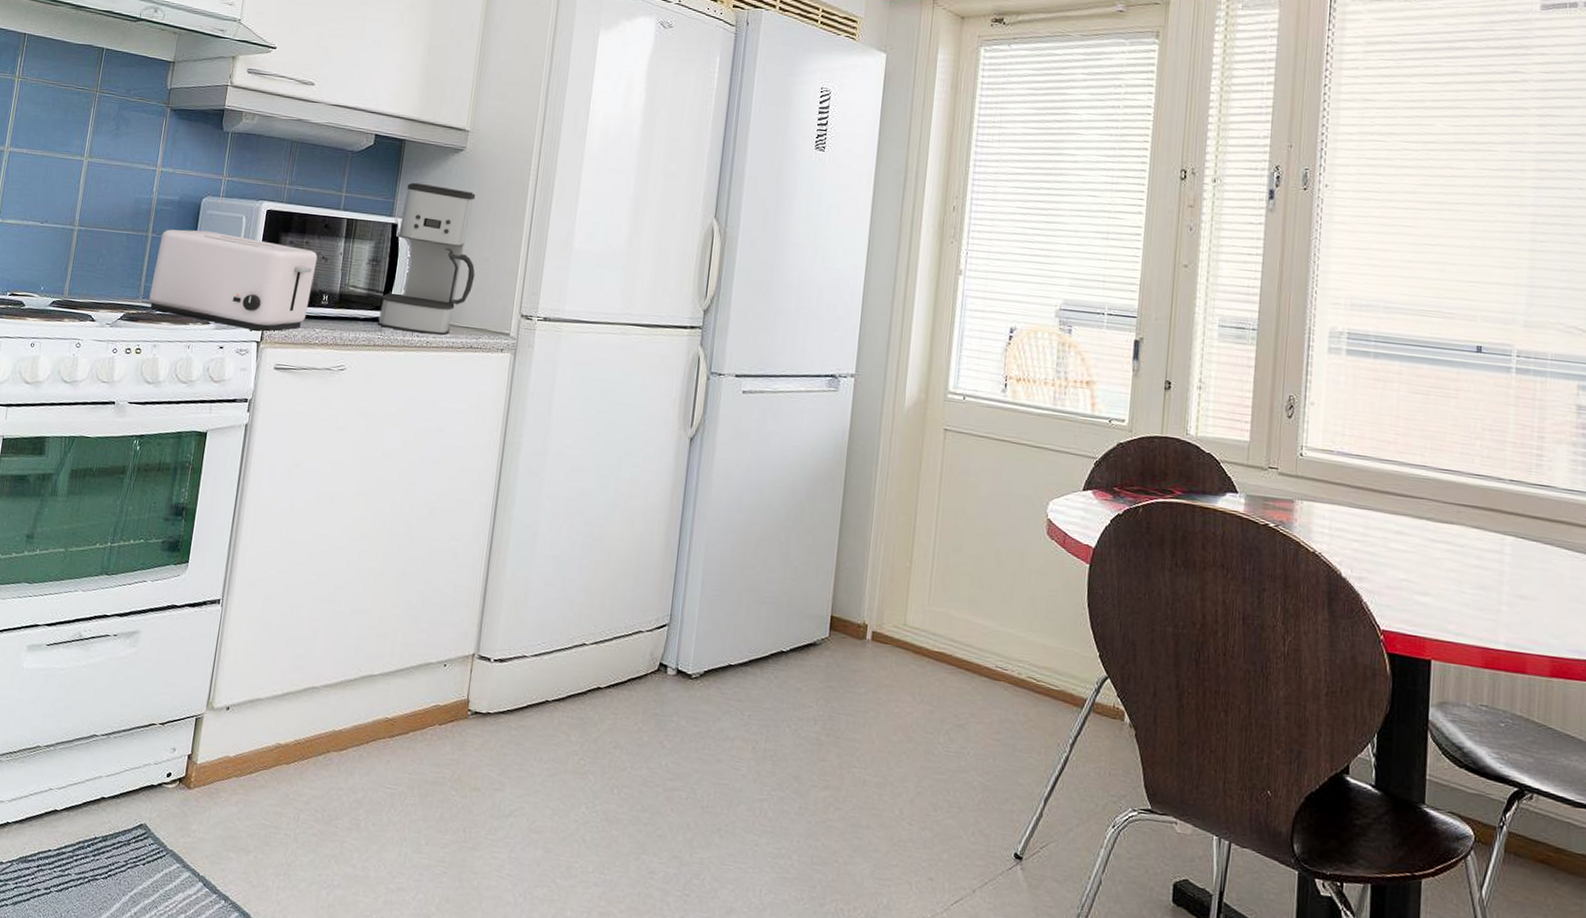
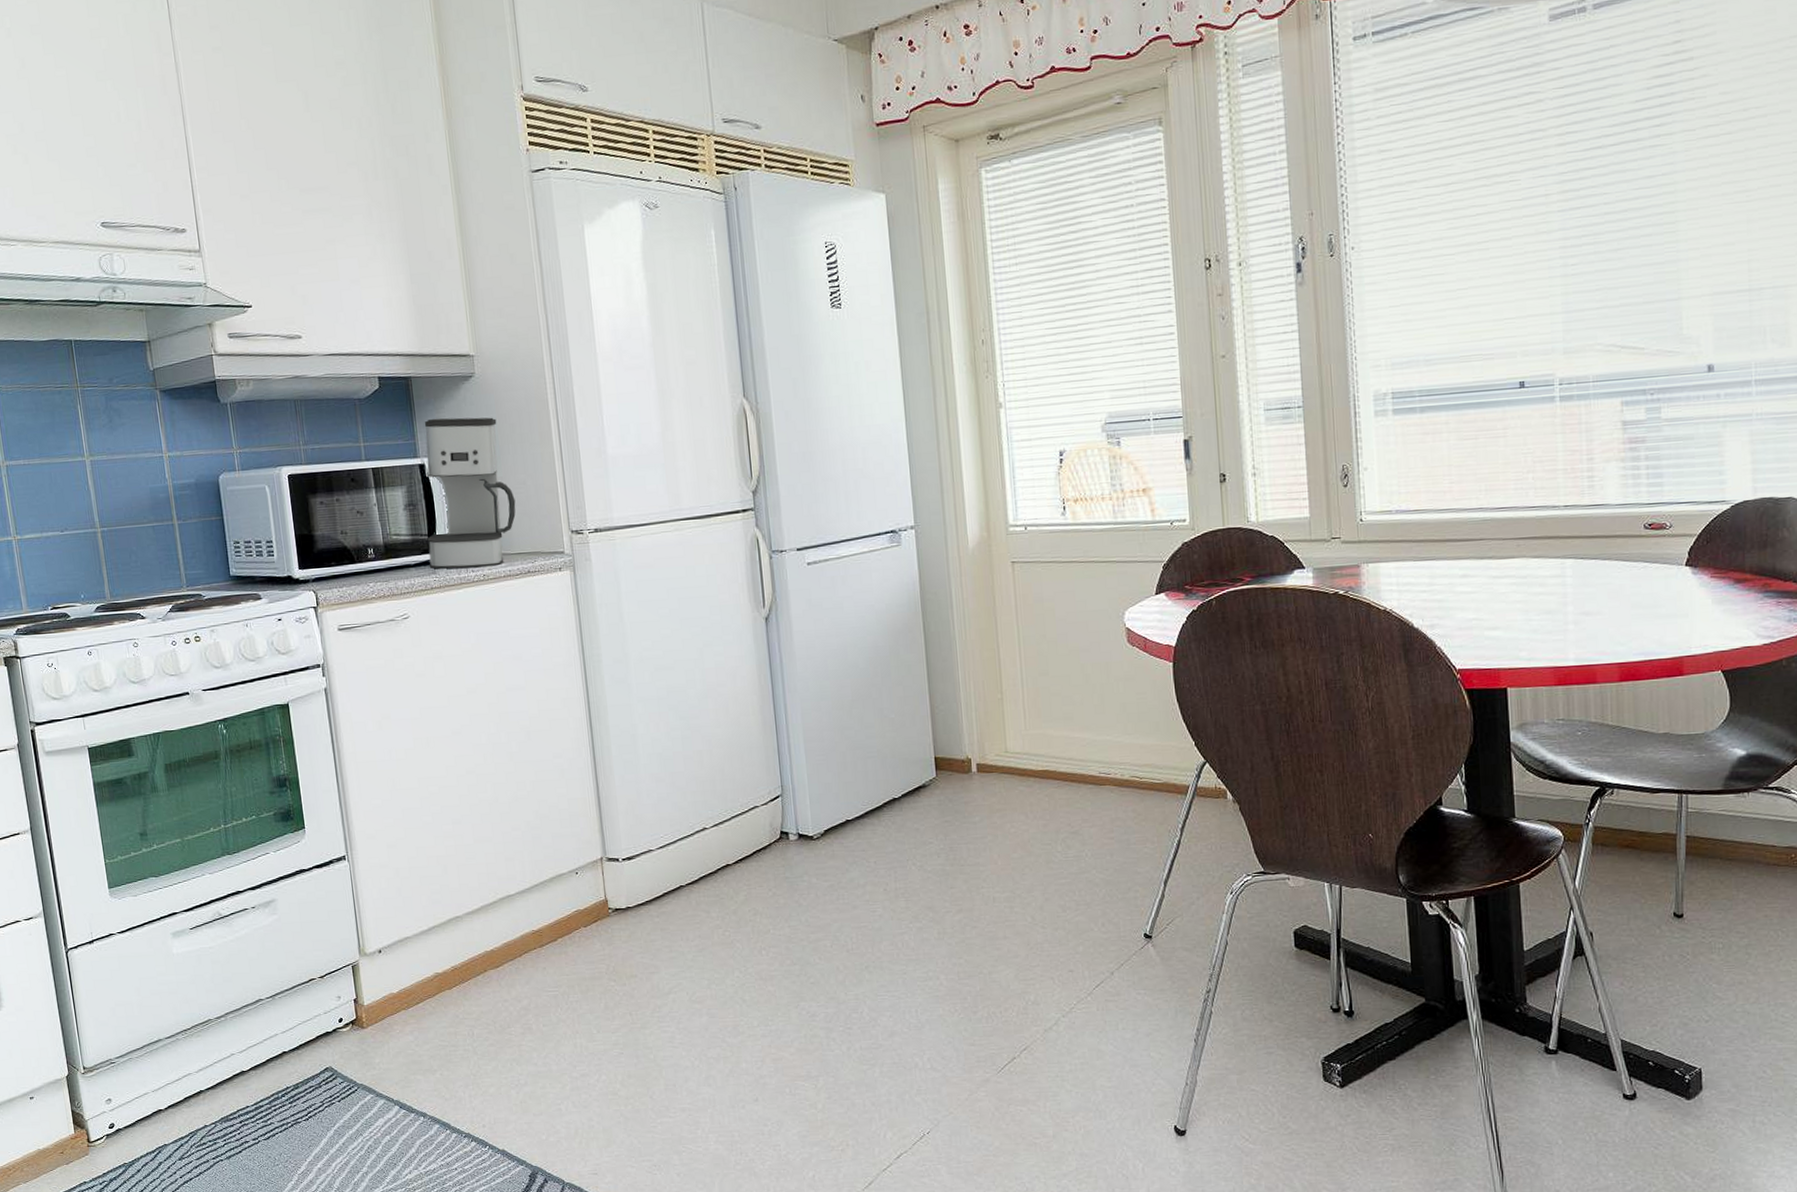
toaster: present [149,229,318,332] -> none [187,506,356,598]

